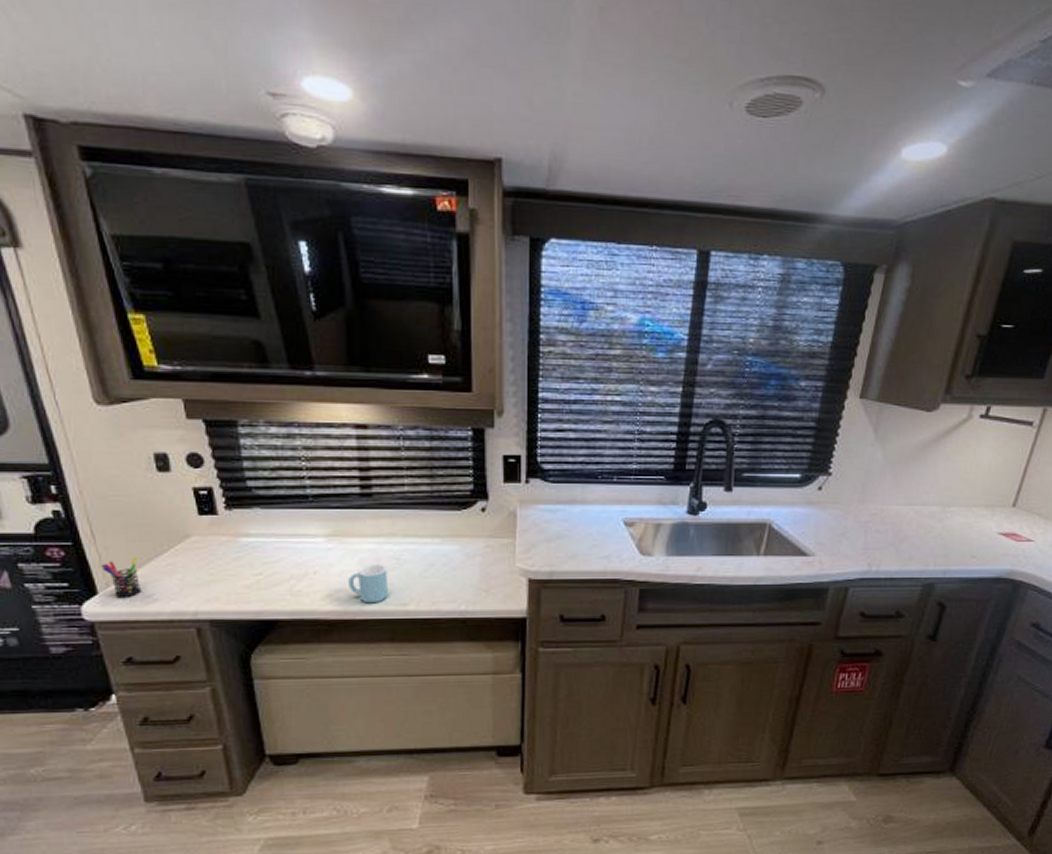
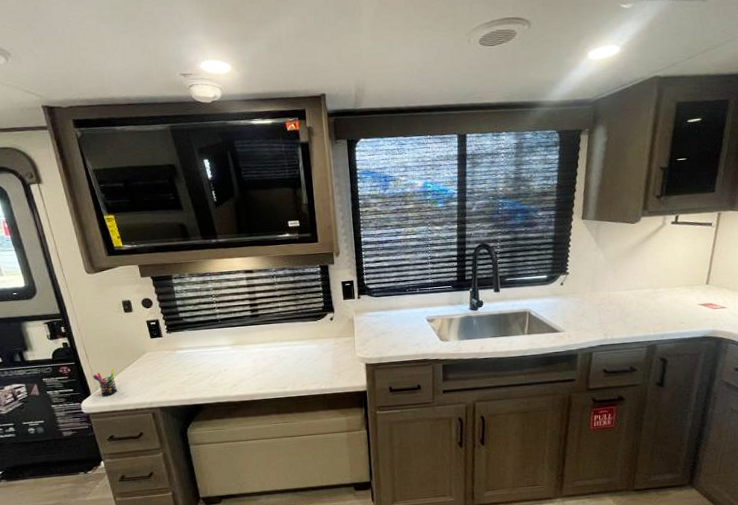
mug: present [348,564,389,604] -> none [247,361,274,389]

